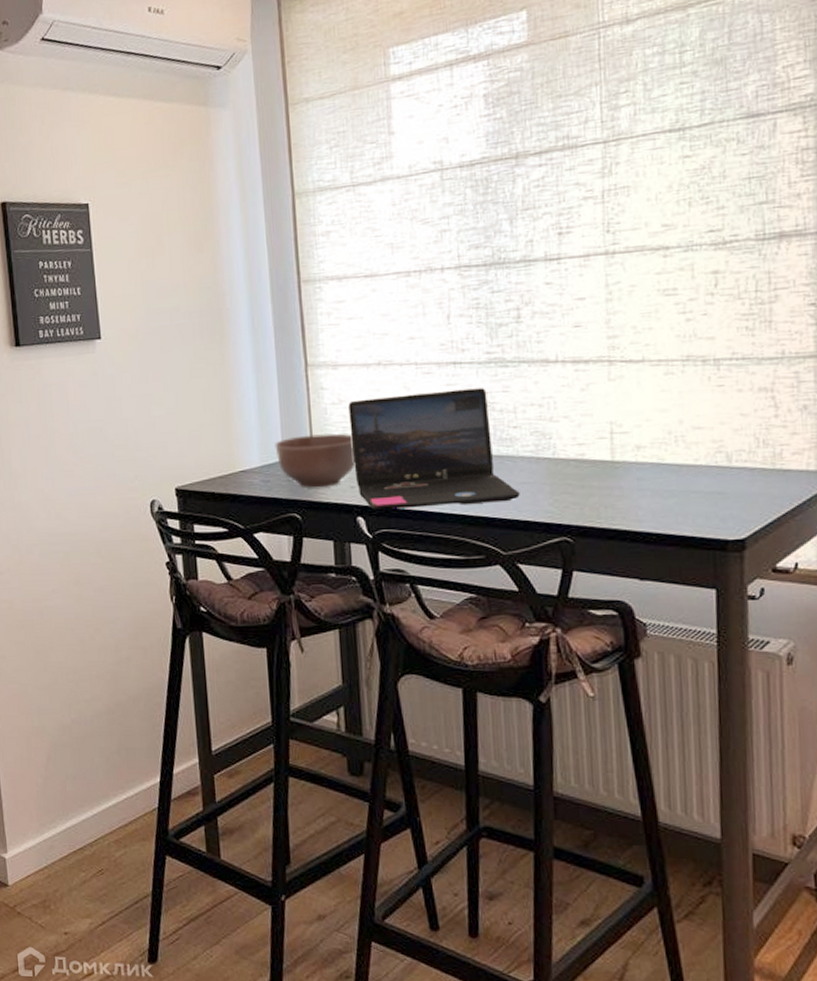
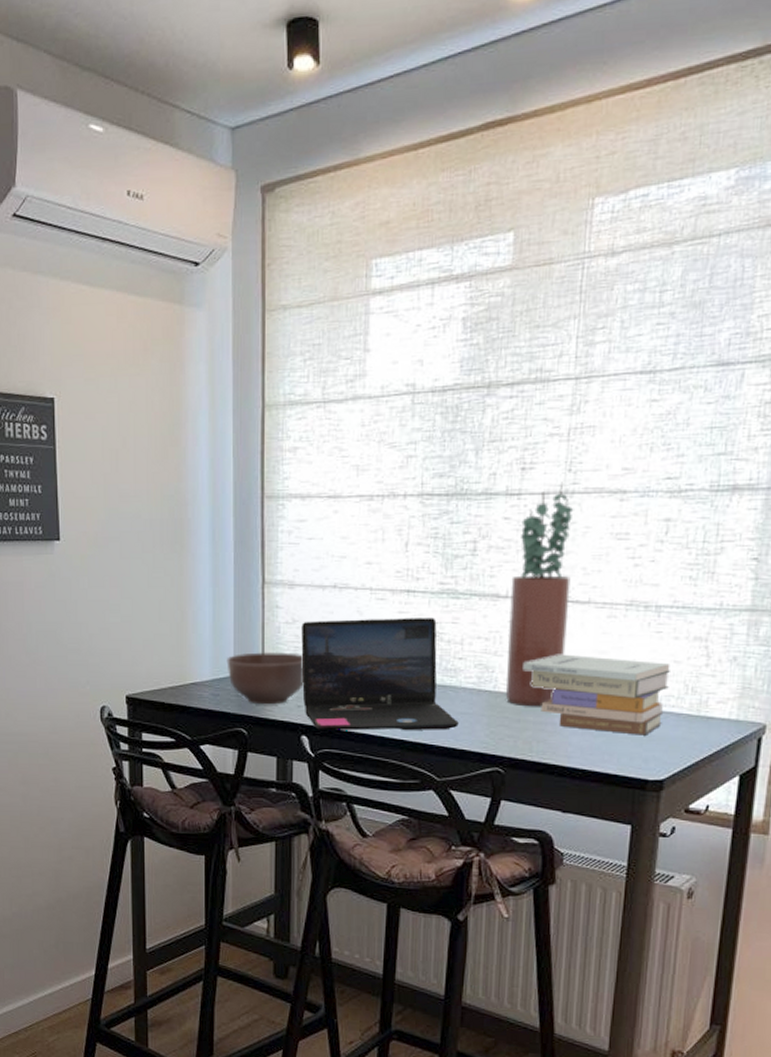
vase: none [559,243,624,471] -> present [505,482,574,706]
books: none [581,415,738,494] -> present [523,654,670,735]

